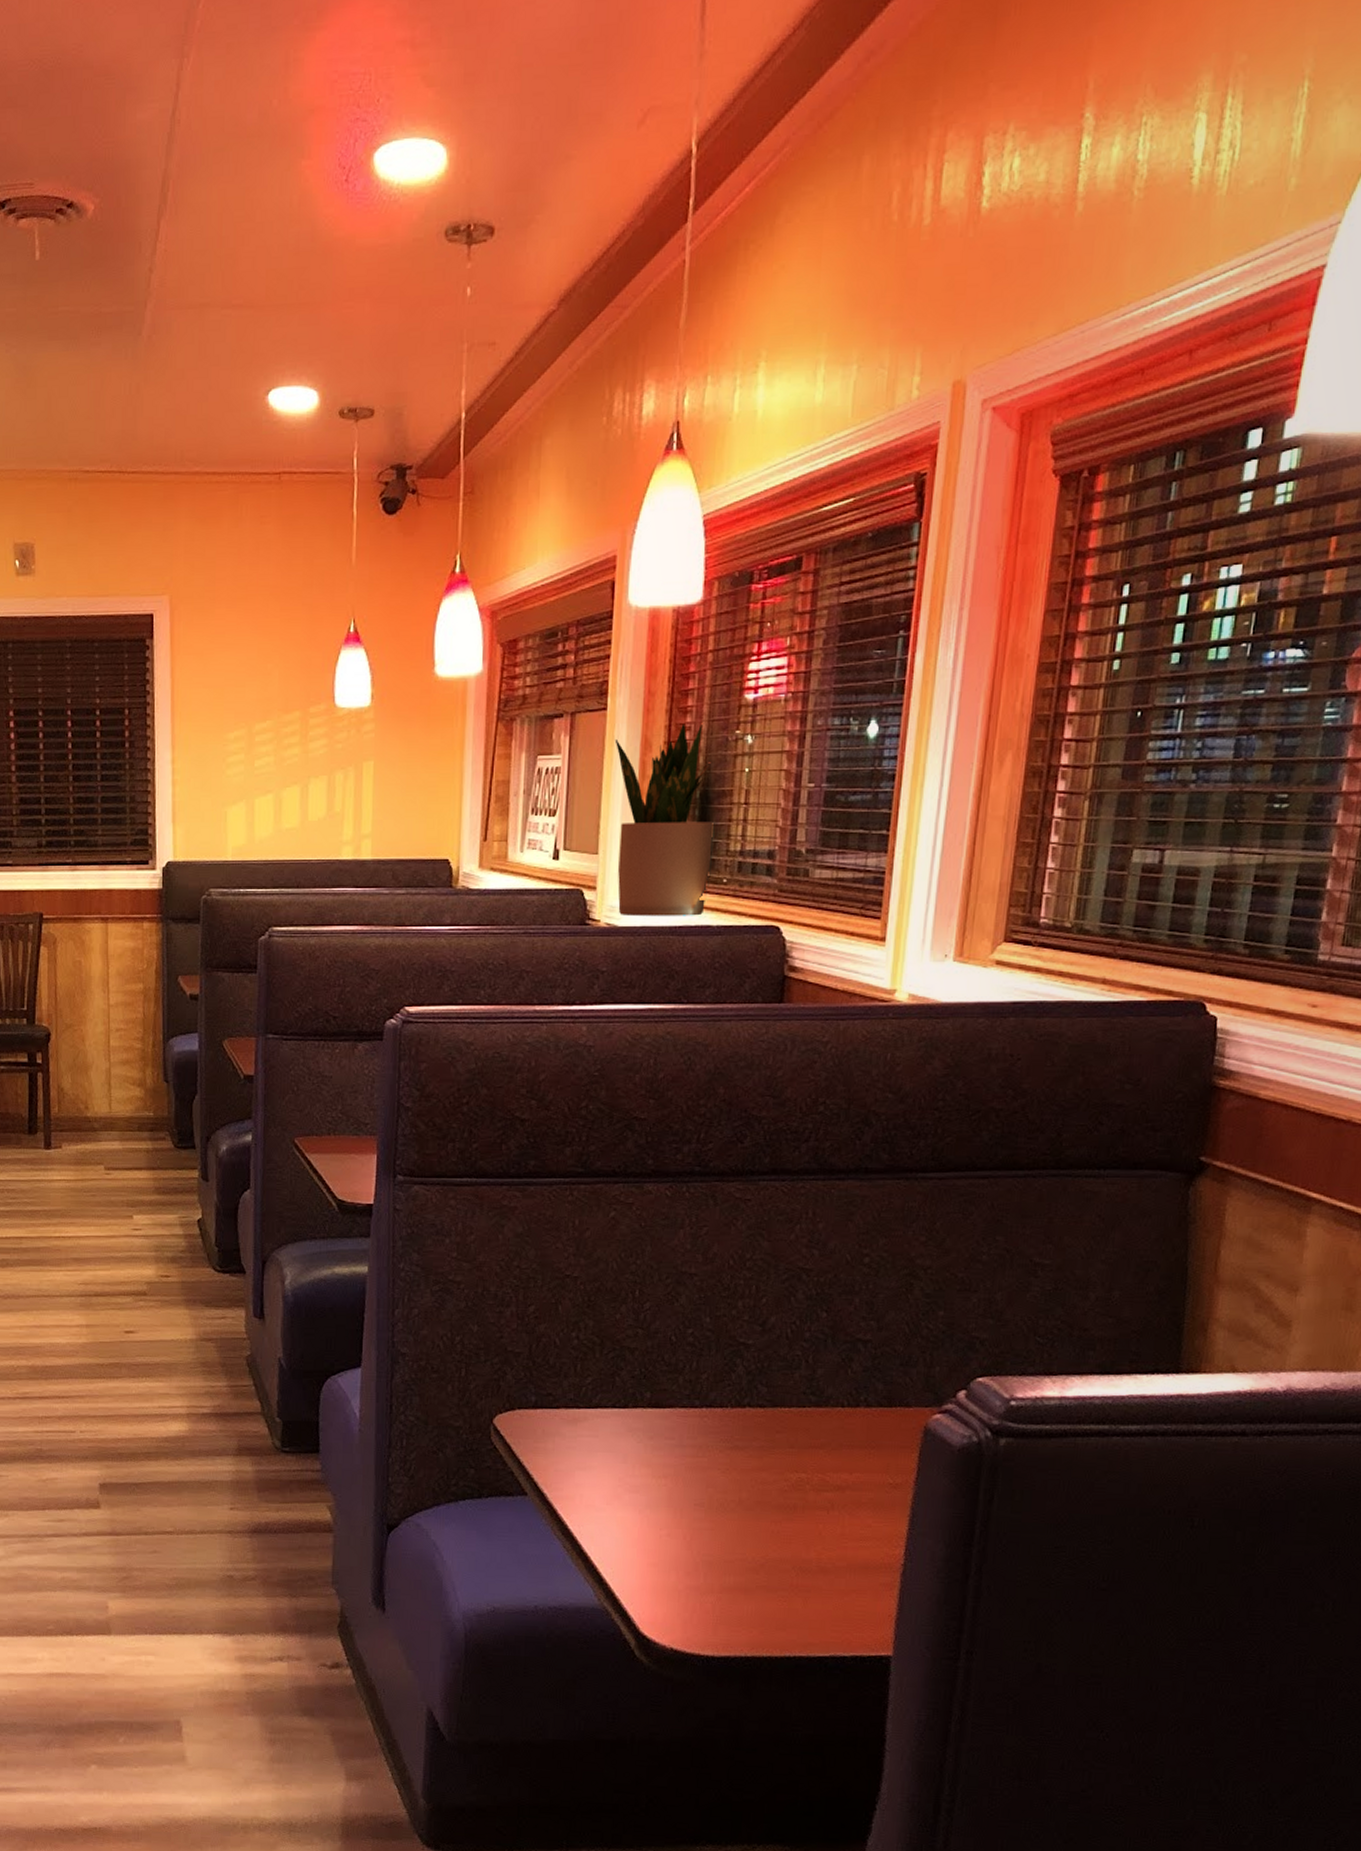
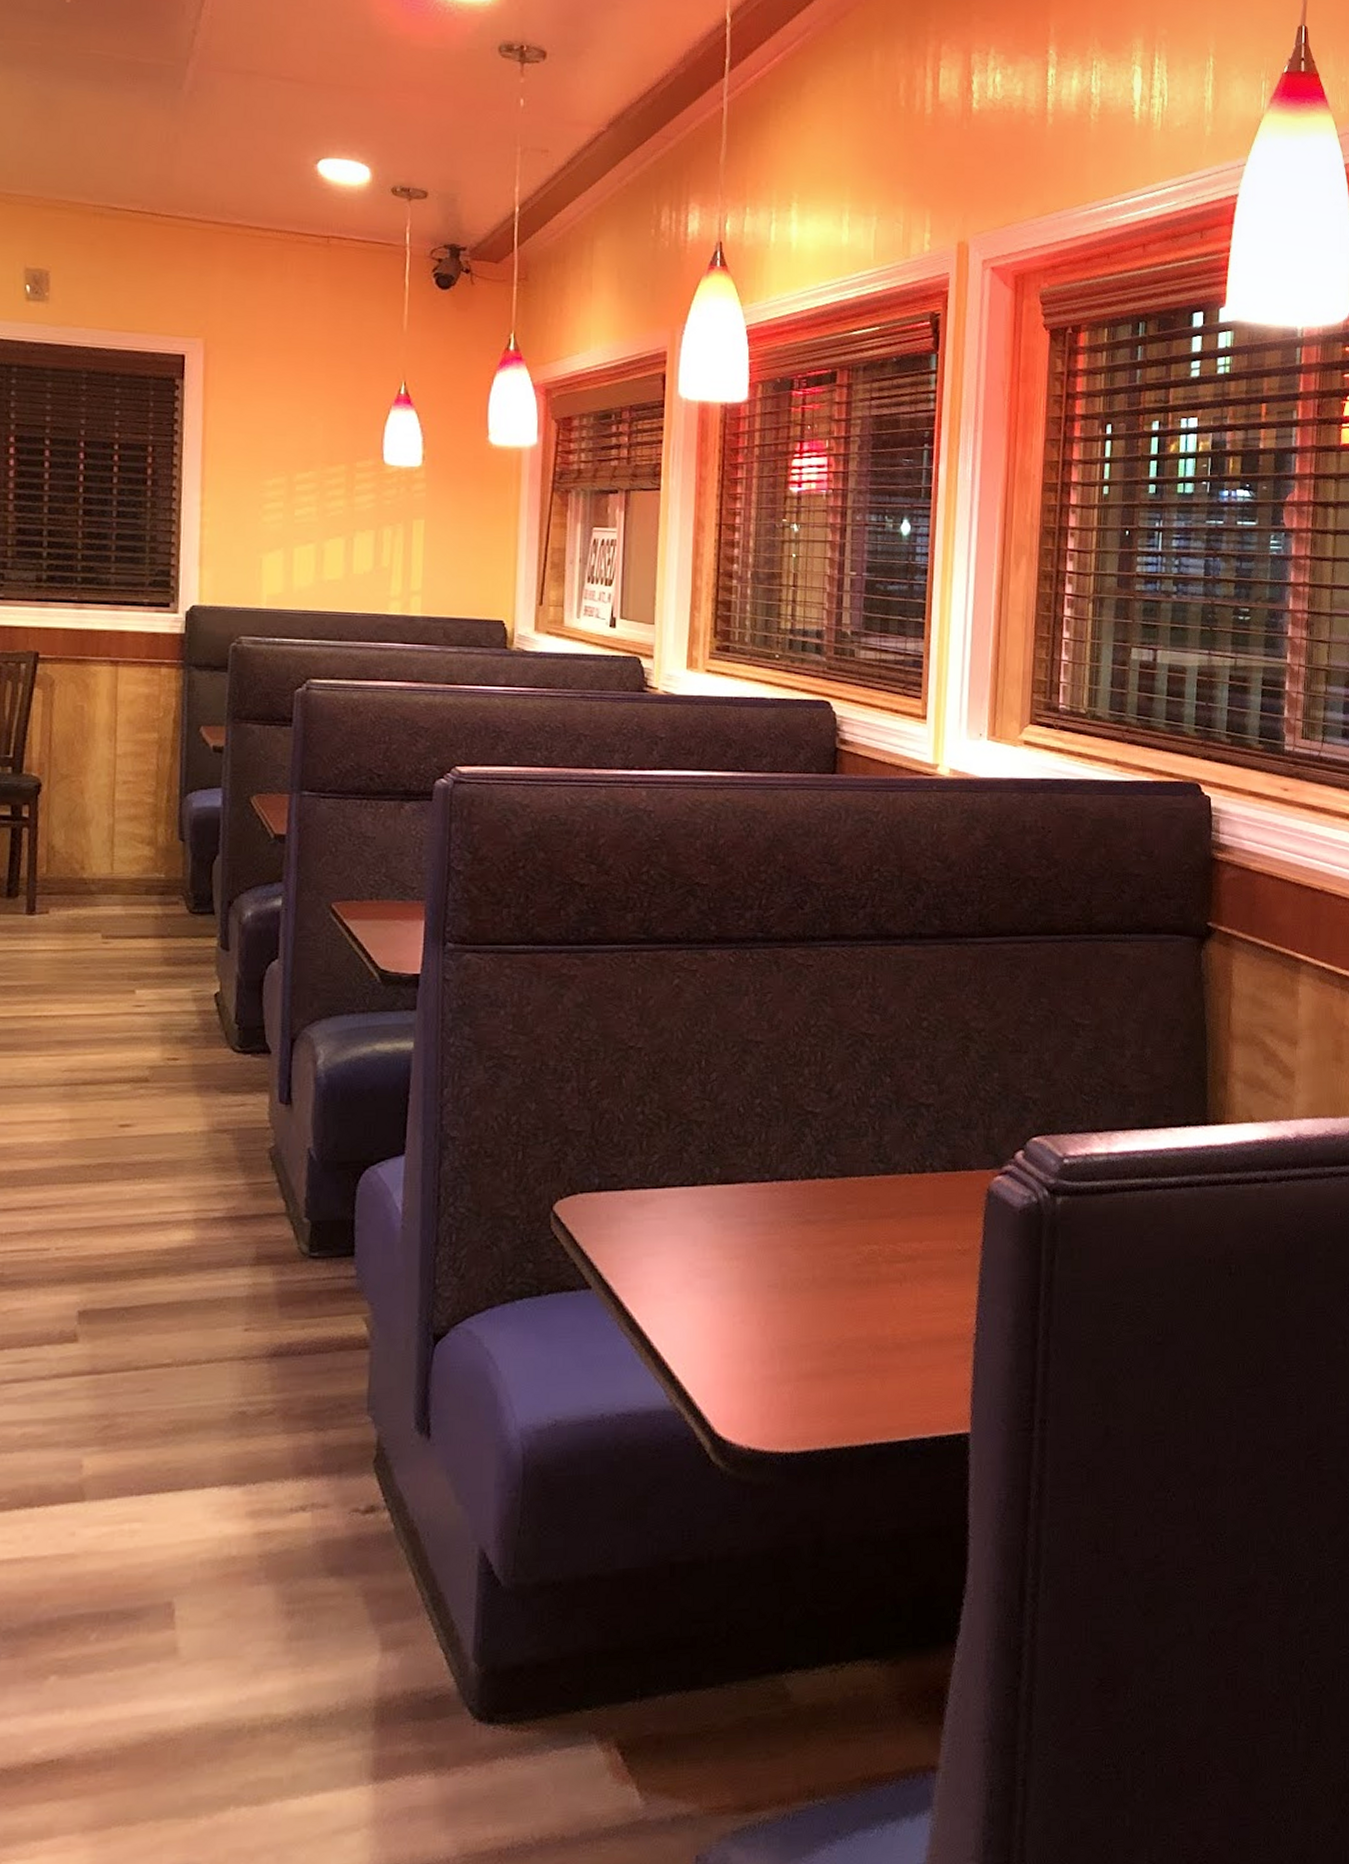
planter: present [614,723,714,917] -> none [668,509,765,688]

